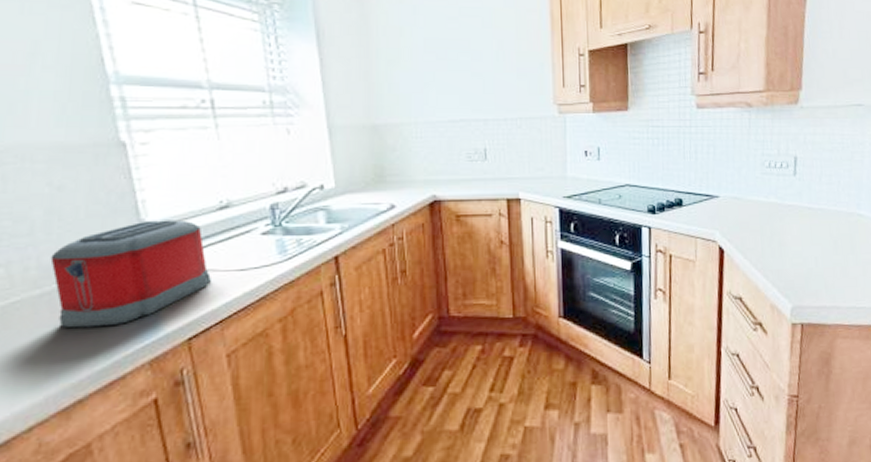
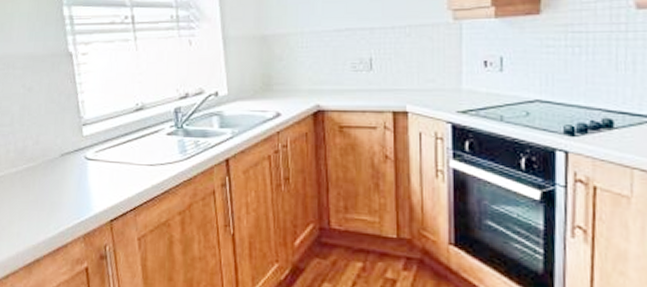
toaster: present [50,220,211,328] -> none [22,118,128,203]

